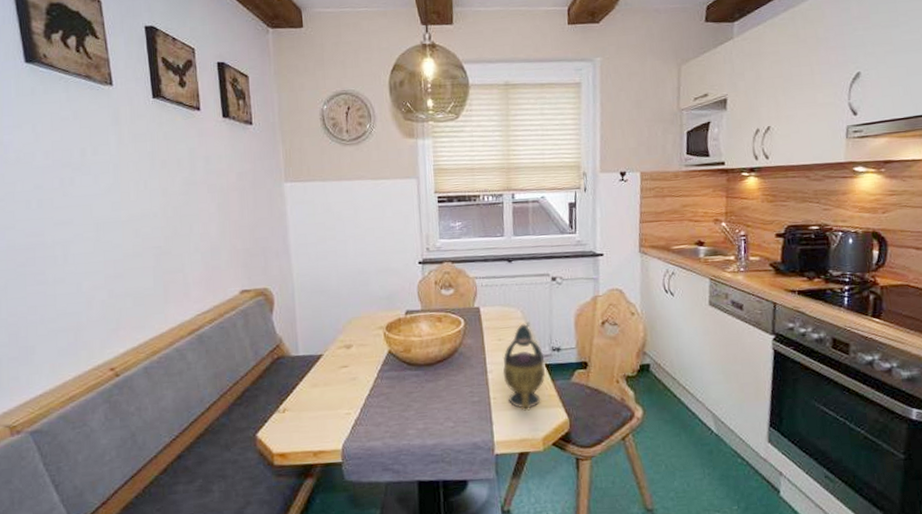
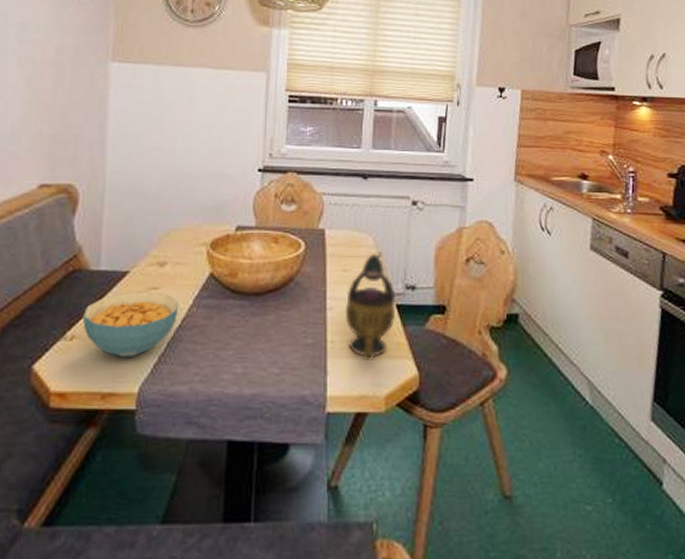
cereal bowl: none [290,369,366,423] -> present [82,291,178,357]

